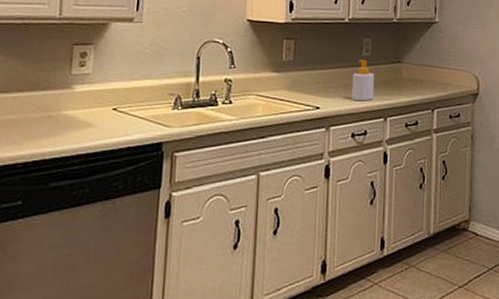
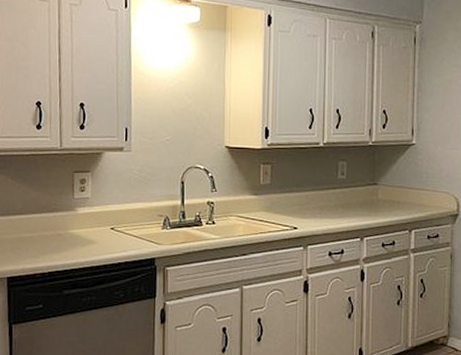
soap bottle: present [351,59,375,101] -> none [328,182,351,222]

